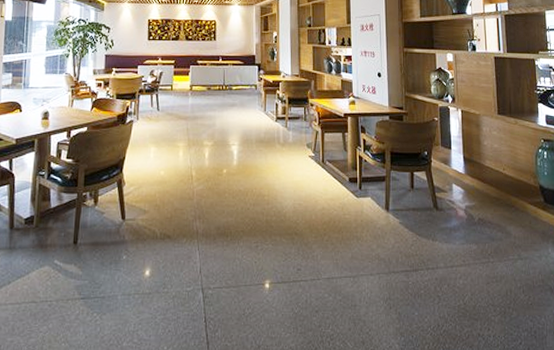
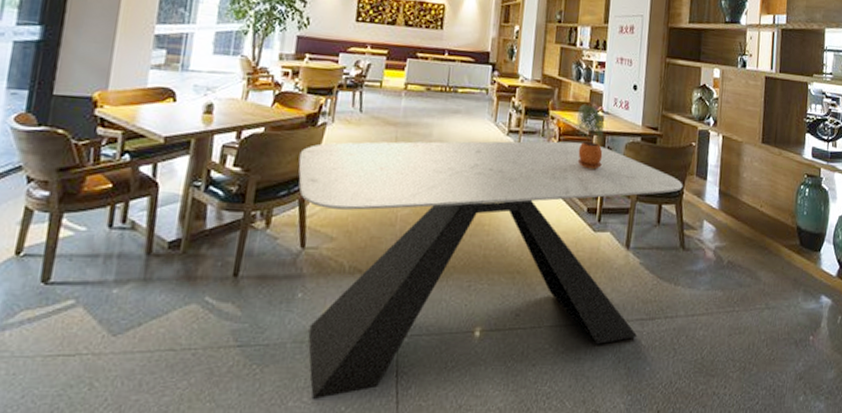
dining table: none [114,124,431,341] -> present [298,141,683,400]
potted plant: none [332,92,358,145] -> present [575,105,605,170]

